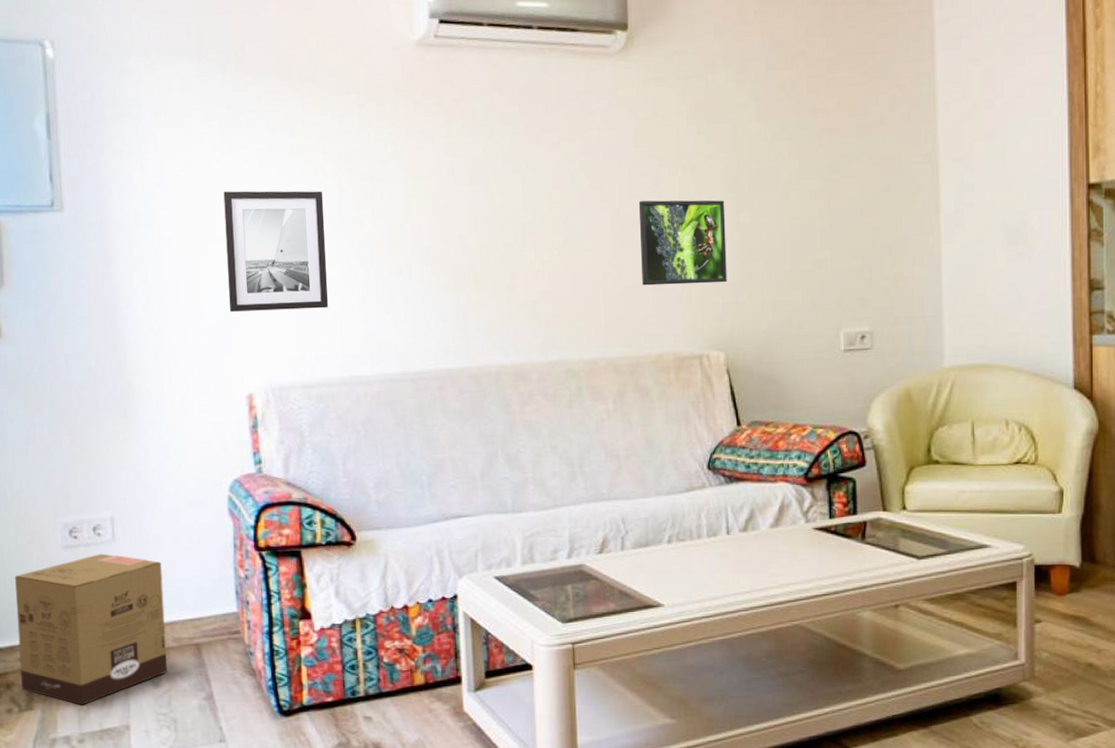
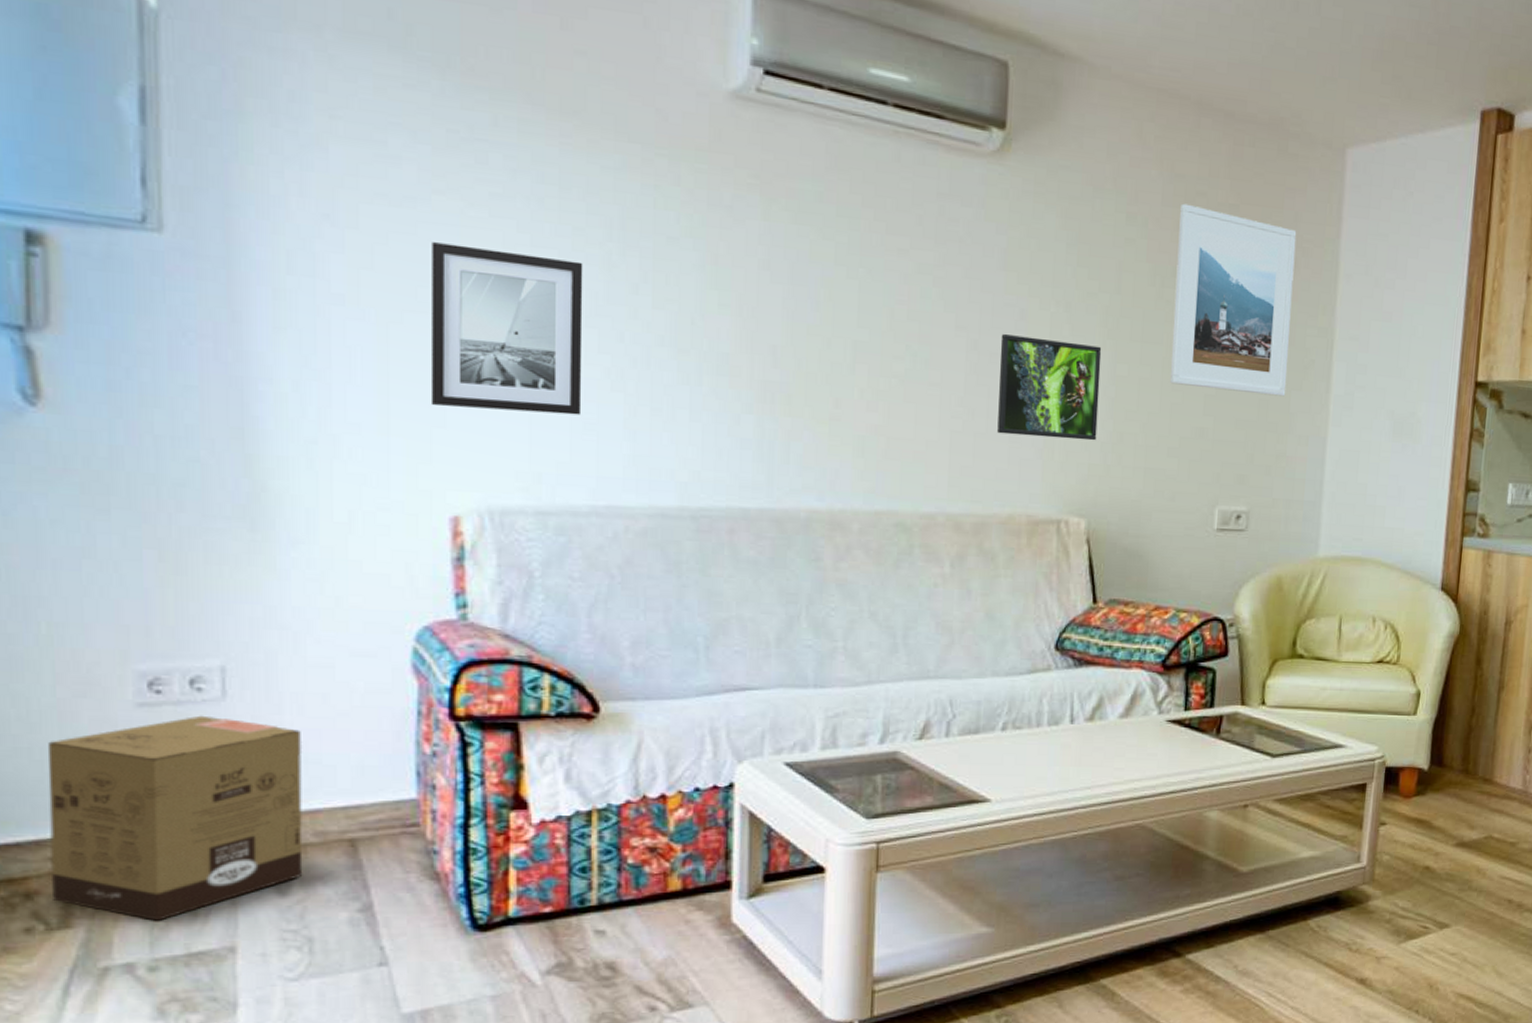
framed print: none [783,64,897,224] -> present [1170,203,1297,397]

